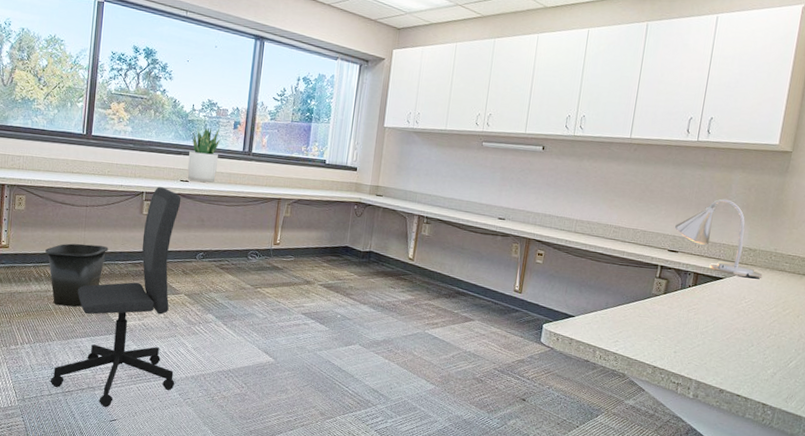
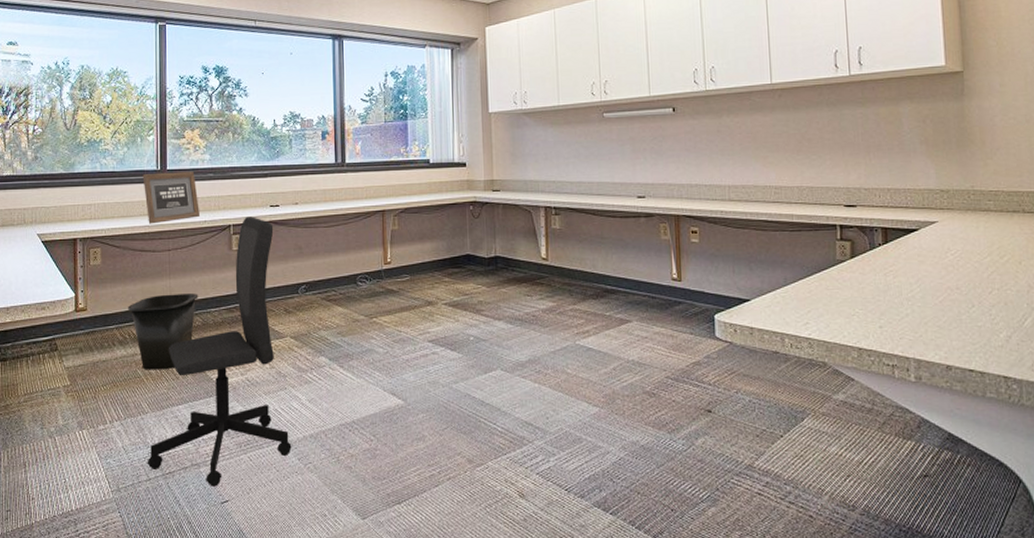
picture frame: none [69,136,118,182] -> present [142,171,200,224]
planter: present [187,126,221,183] -> none [276,139,309,205]
table lamp: present [675,198,763,279] -> none [846,136,965,225]

